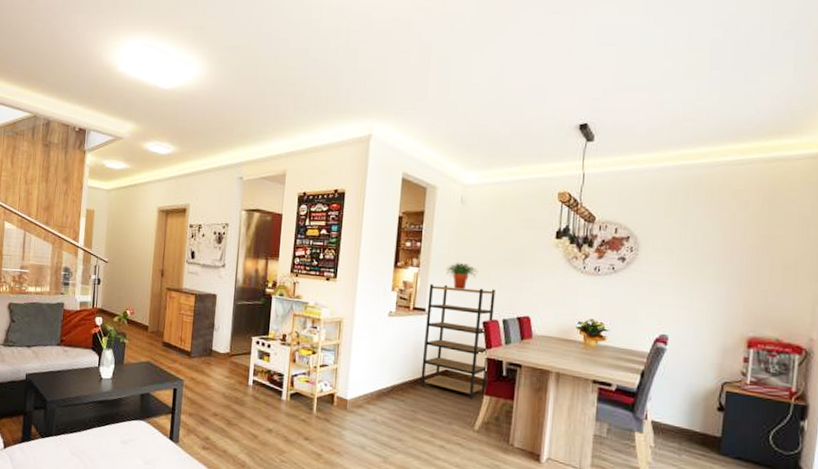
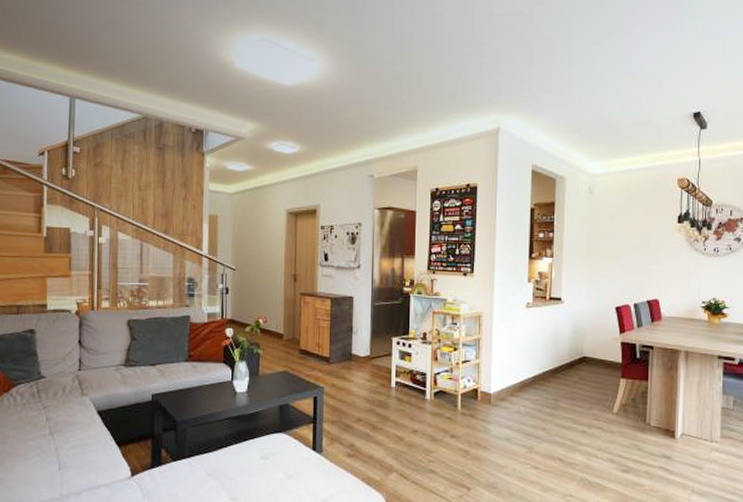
shelving unit: present [420,284,495,400] -> none [560,273,625,384]
potted plant: present [445,263,479,289] -> none [578,251,609,277]

